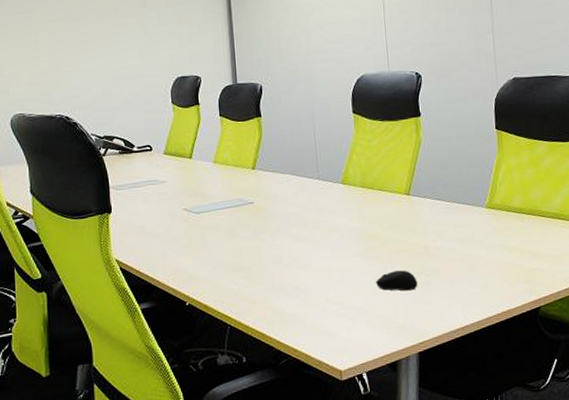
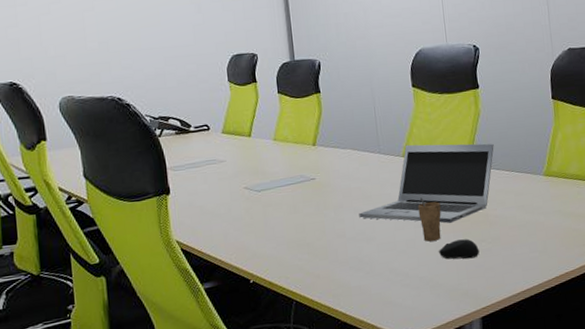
laptop: none [296,171,435,253] -> present [359,143,494,224]
cup: none [355,226,379,271] -> present [418,197,441,242]

